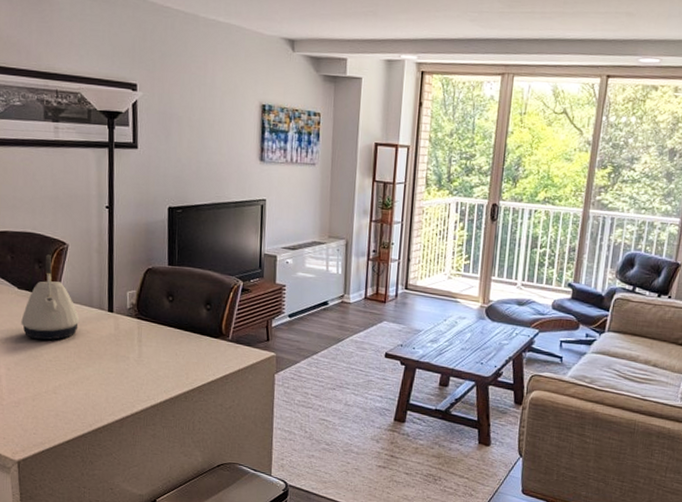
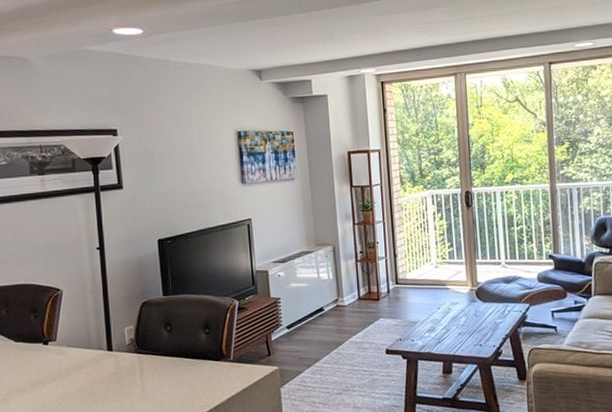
kettle: present [21,254,80,341] -> none [20,303,80,391]

